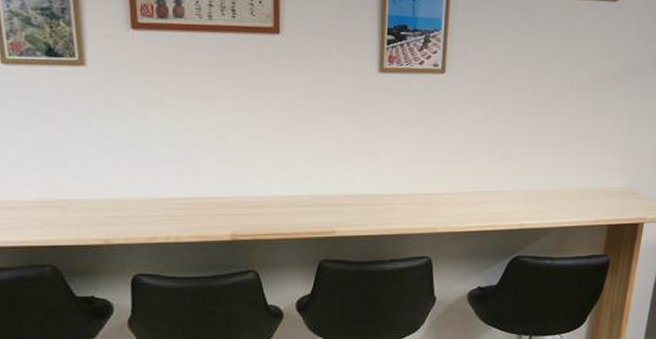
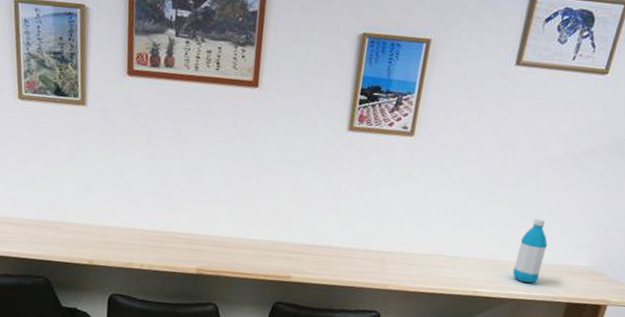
water bottle: none [554,145,584,209] -> present [512,218,548,283]

